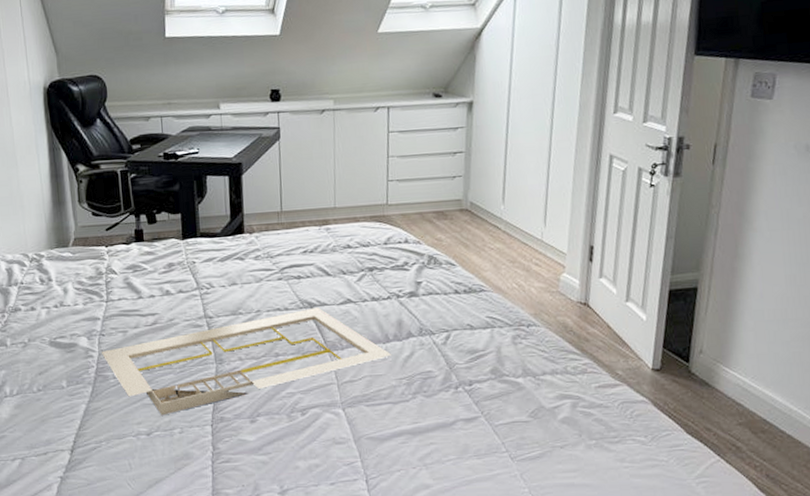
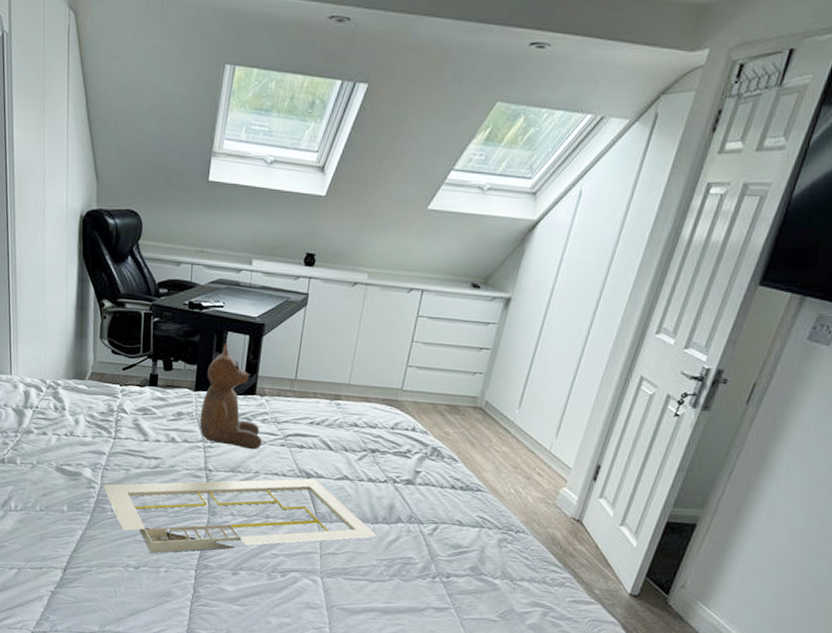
teddy bear: none [191,187,259,289] -> present [199,343,262,450]

